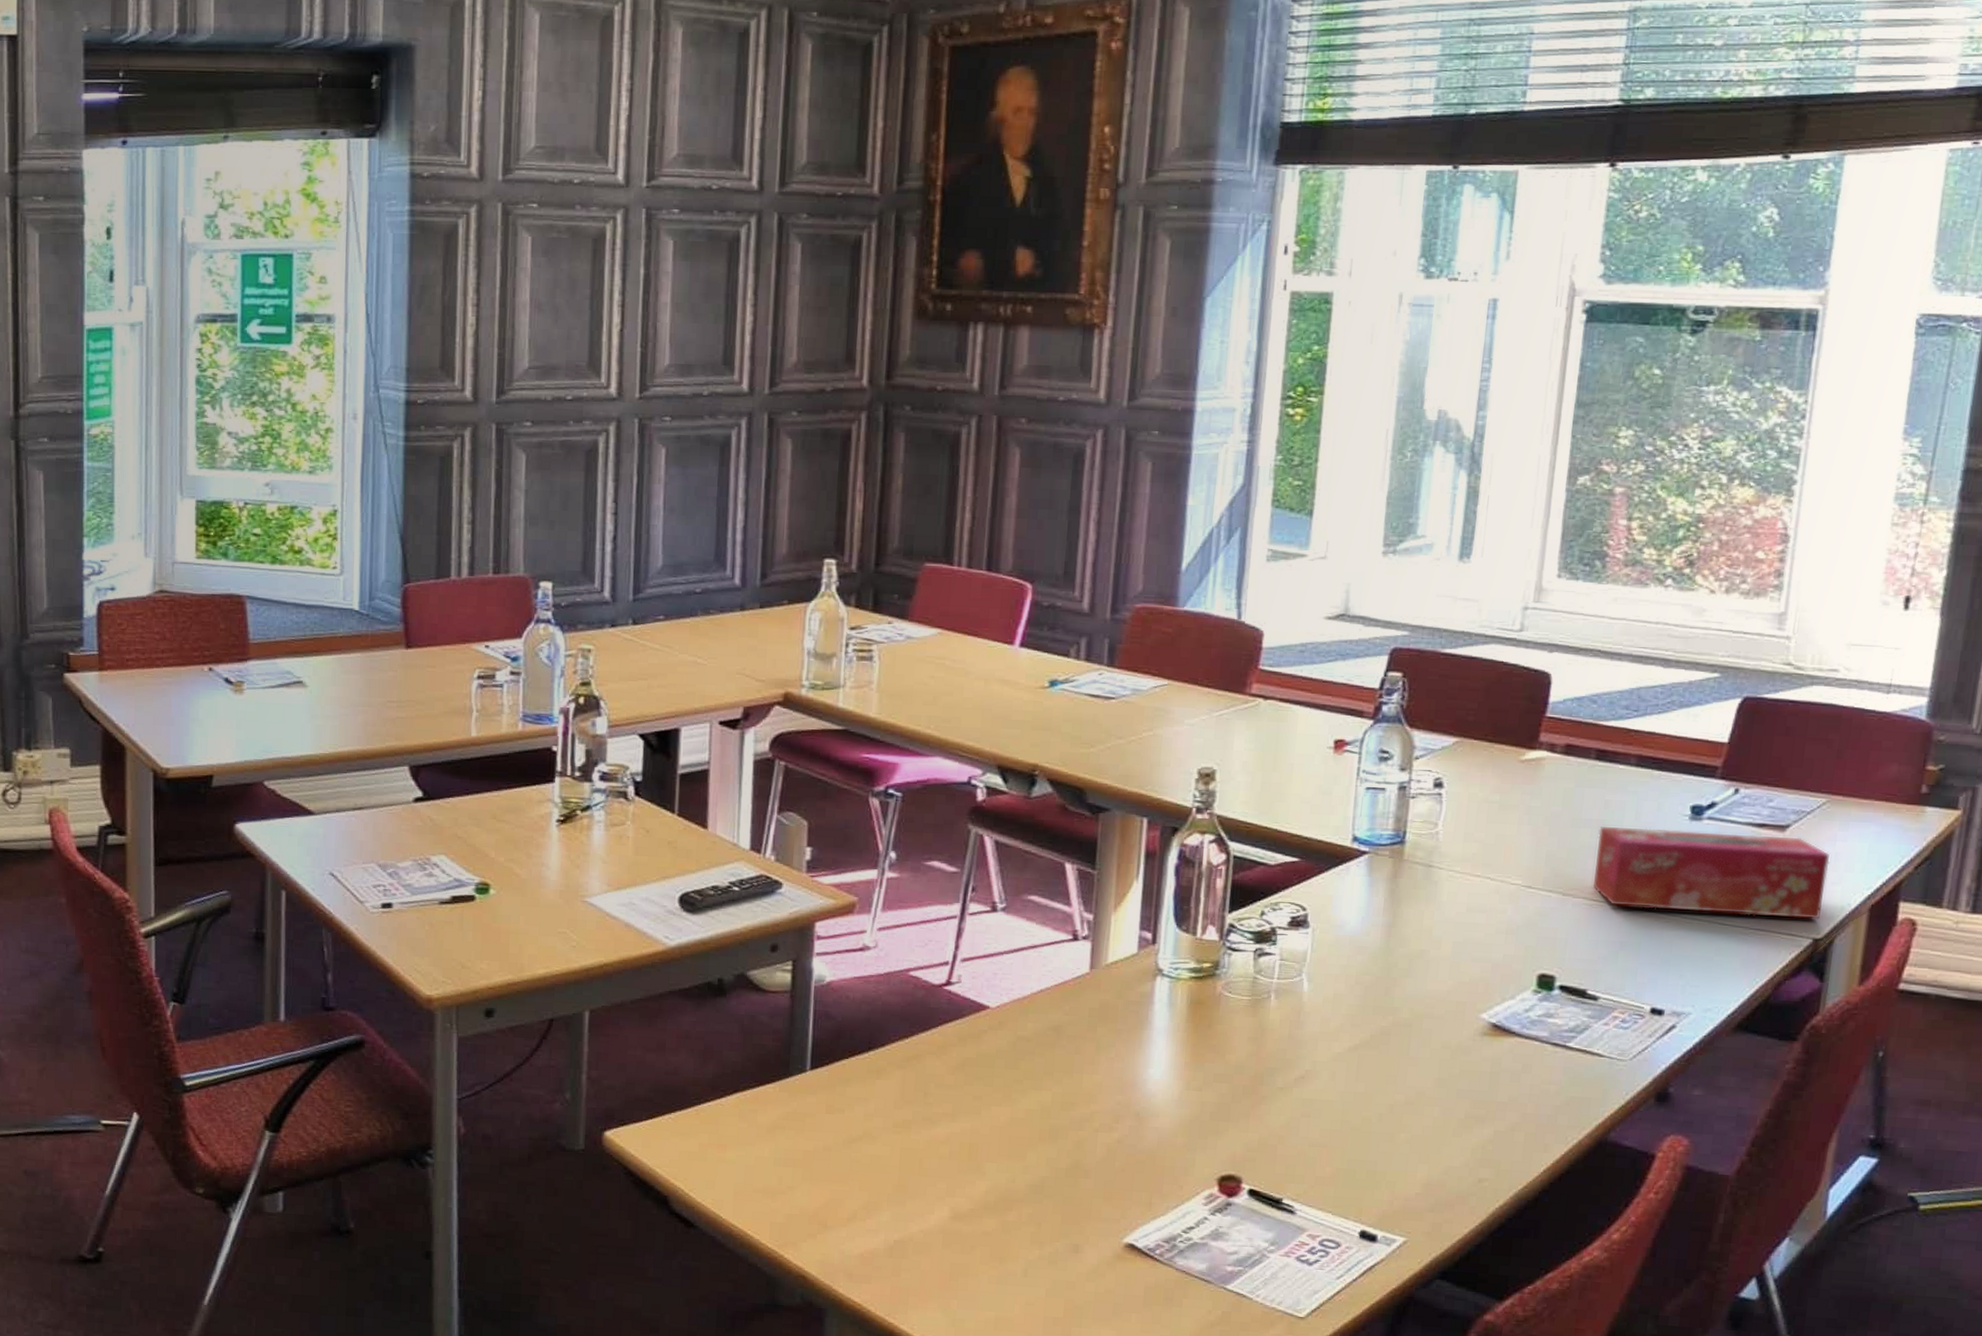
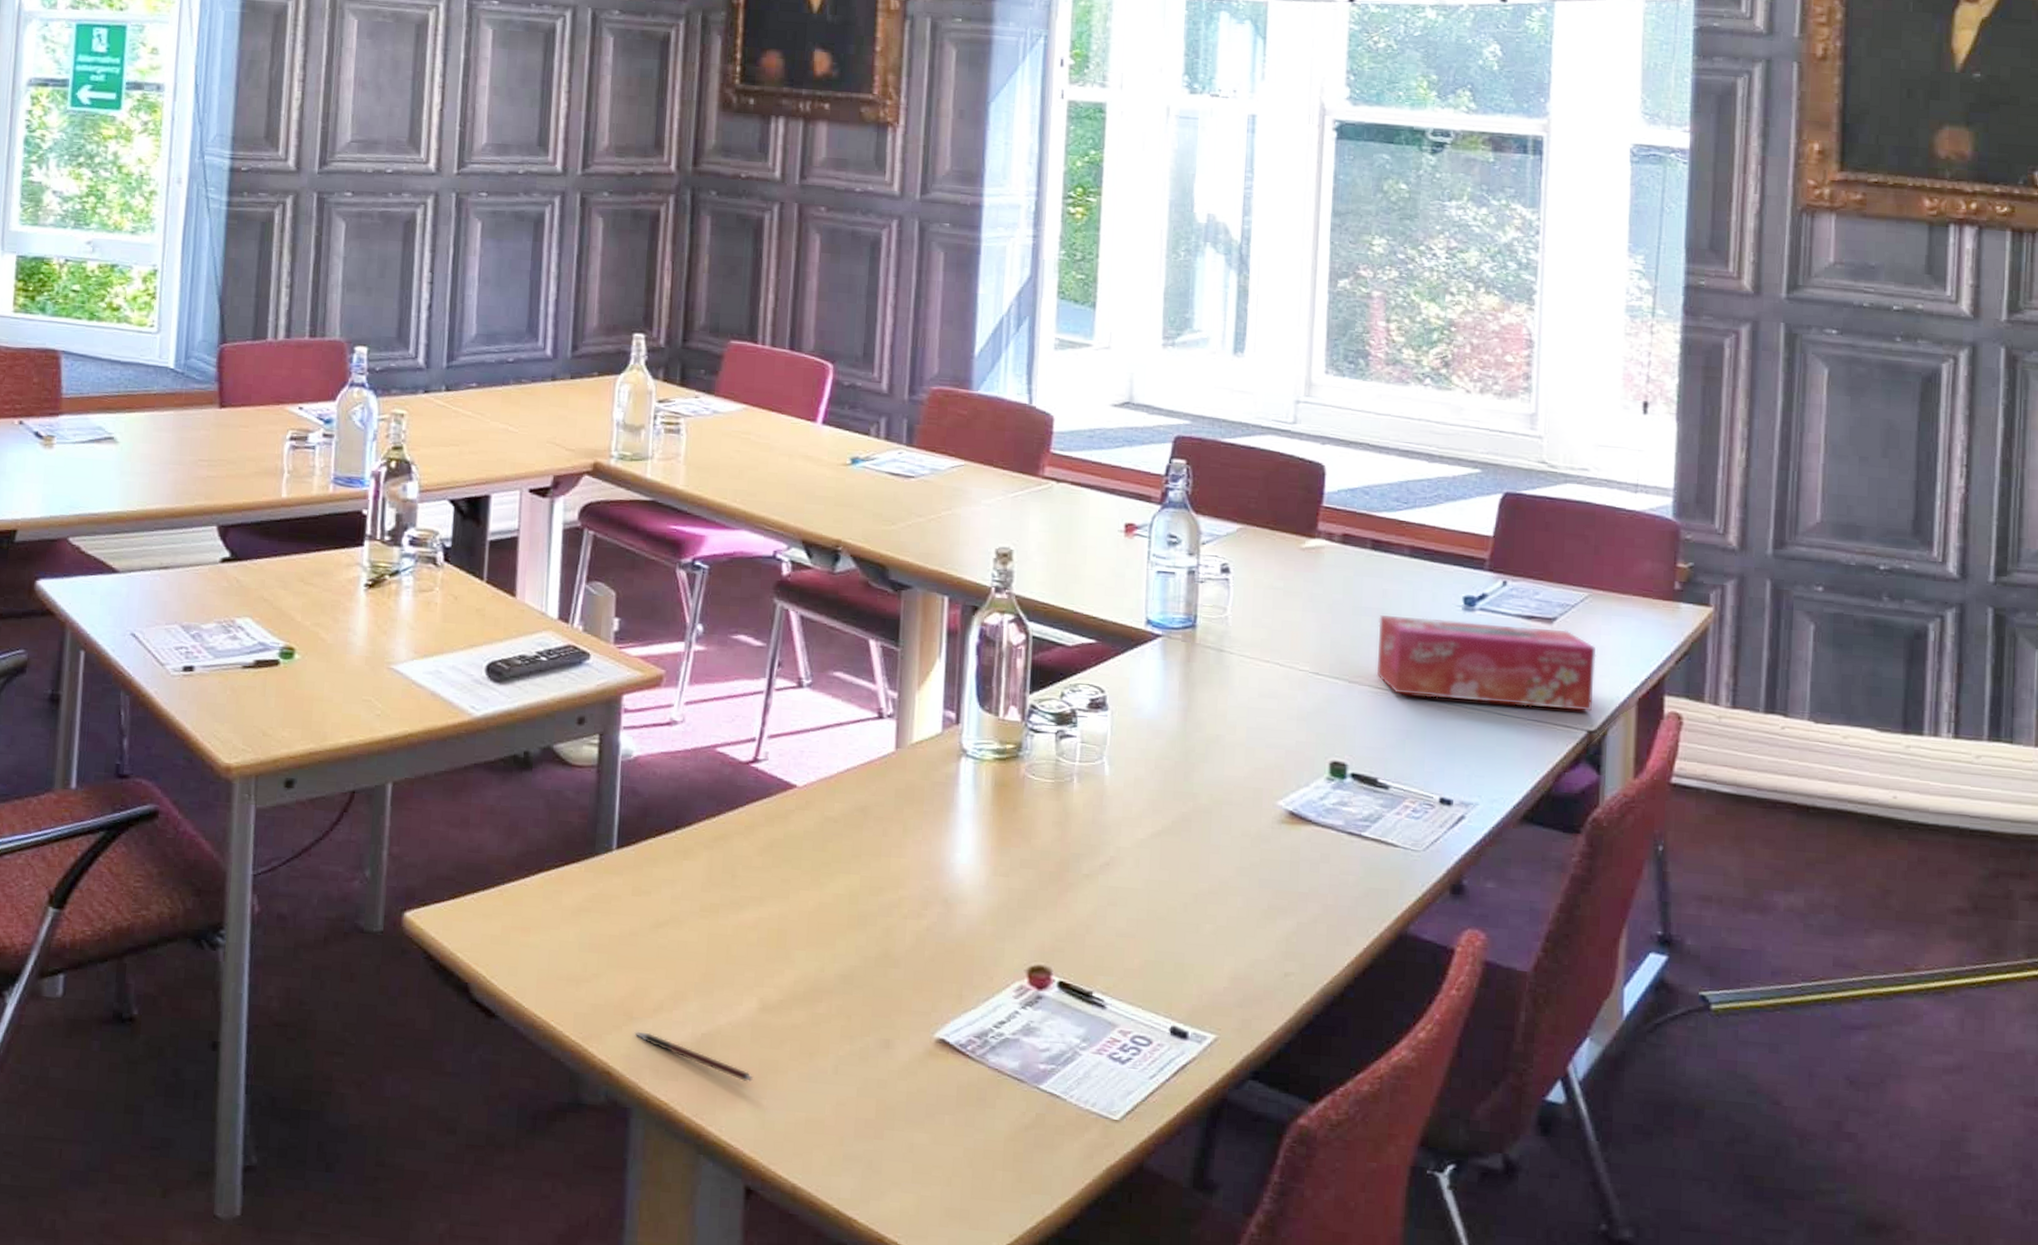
pen: none [829,1239,944,1285] -> present [634,1031,753,1083]

